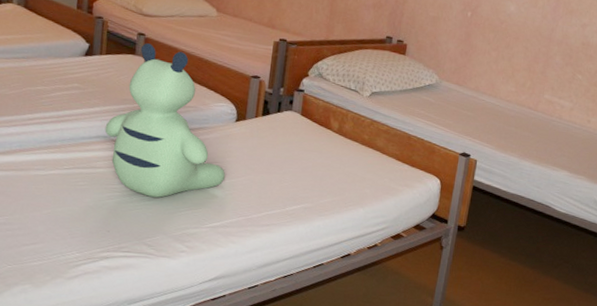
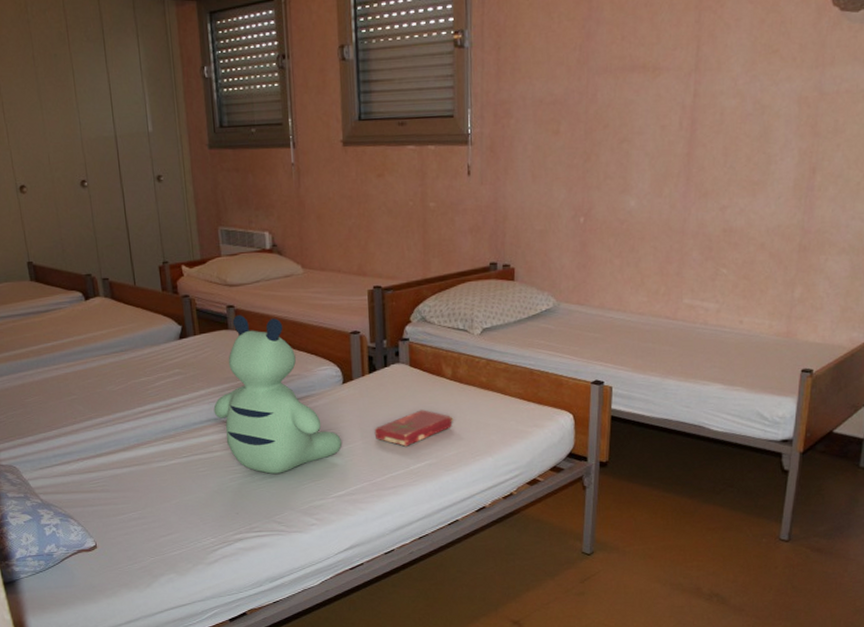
book: none [258,156,334,188] -> present [374,410,454,447]

